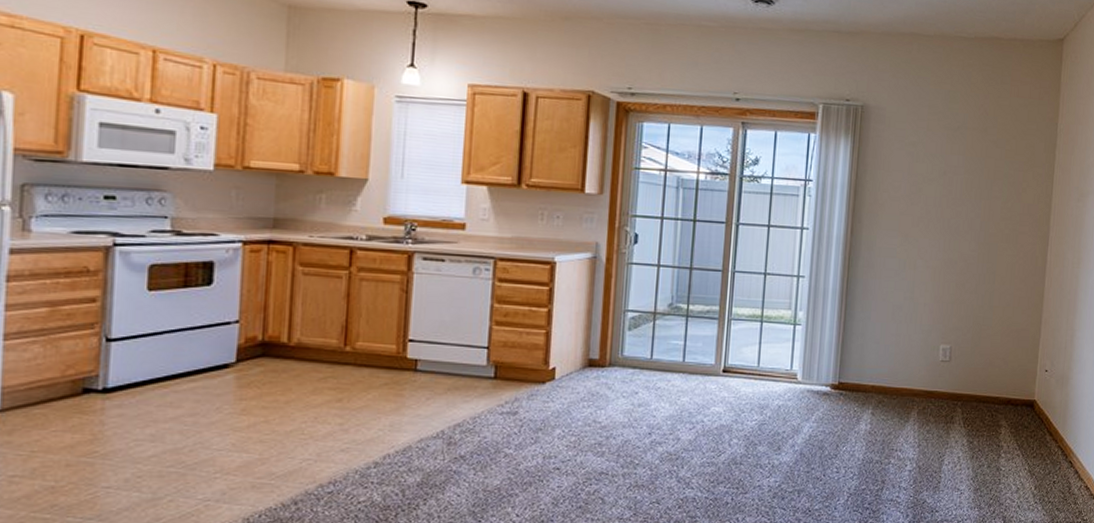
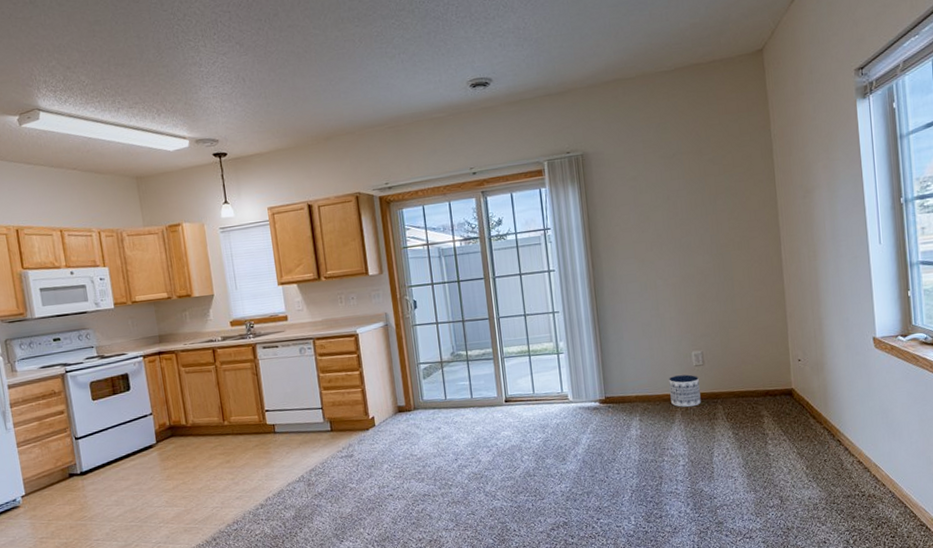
planter: none [909,369,942,406] -> present [669,374,701,408]

